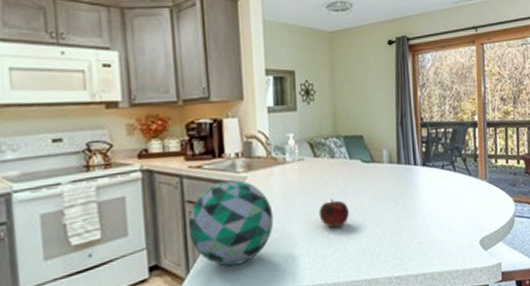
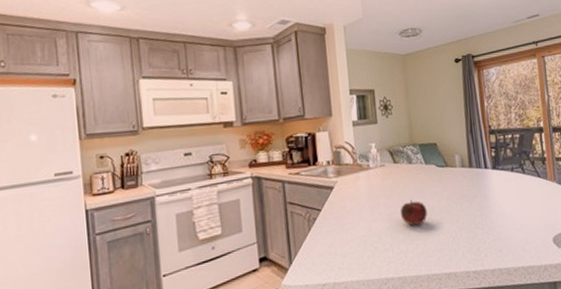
decorative ball: present [188,179,274,267] -> none [289,183,361,259]

